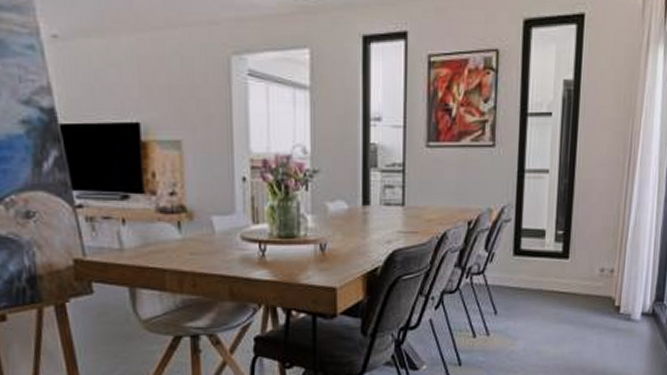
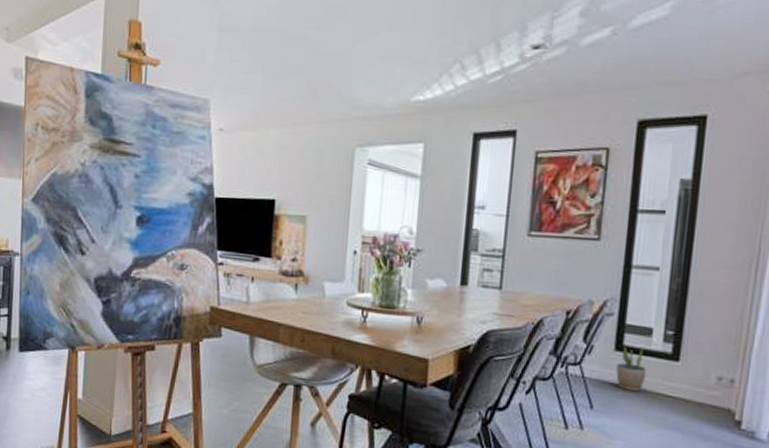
potted plant: none [515,248,541,292] -> present [616,346,646,392]

